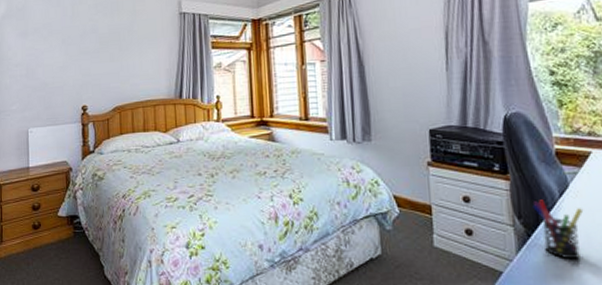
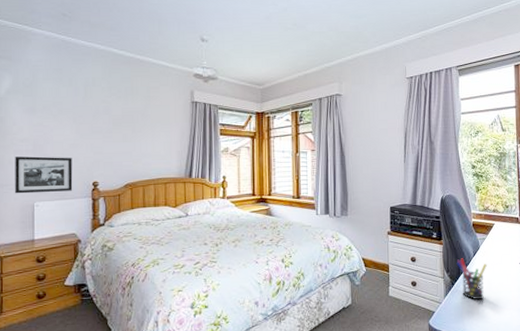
picture frame: none [10,80,63,120] -> present [15,156,73,194]

